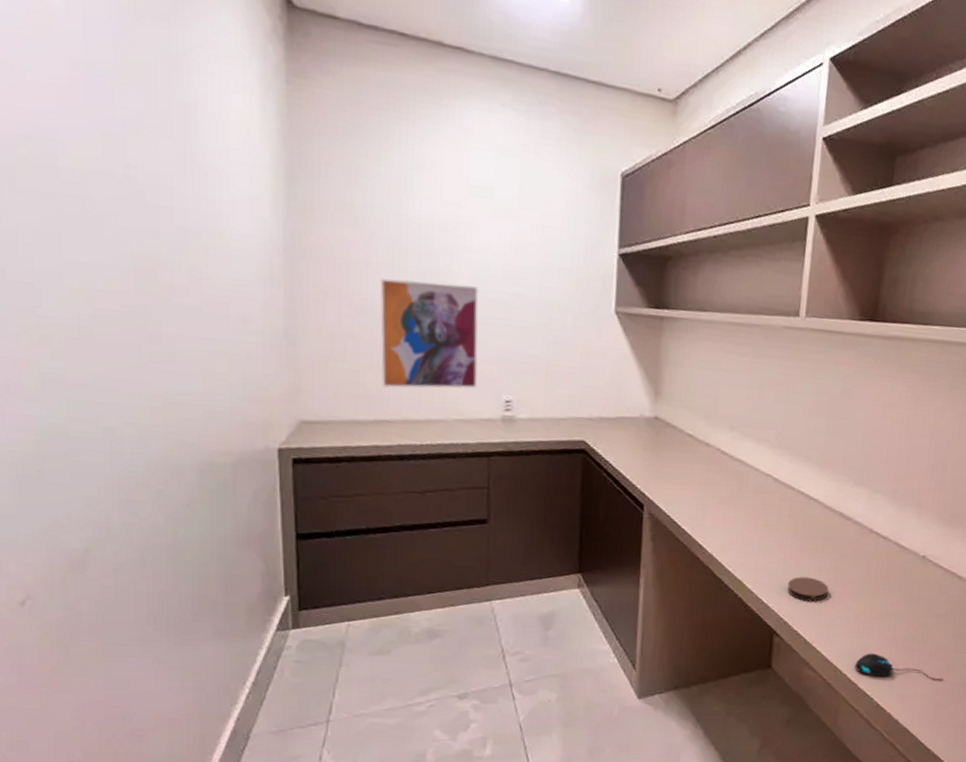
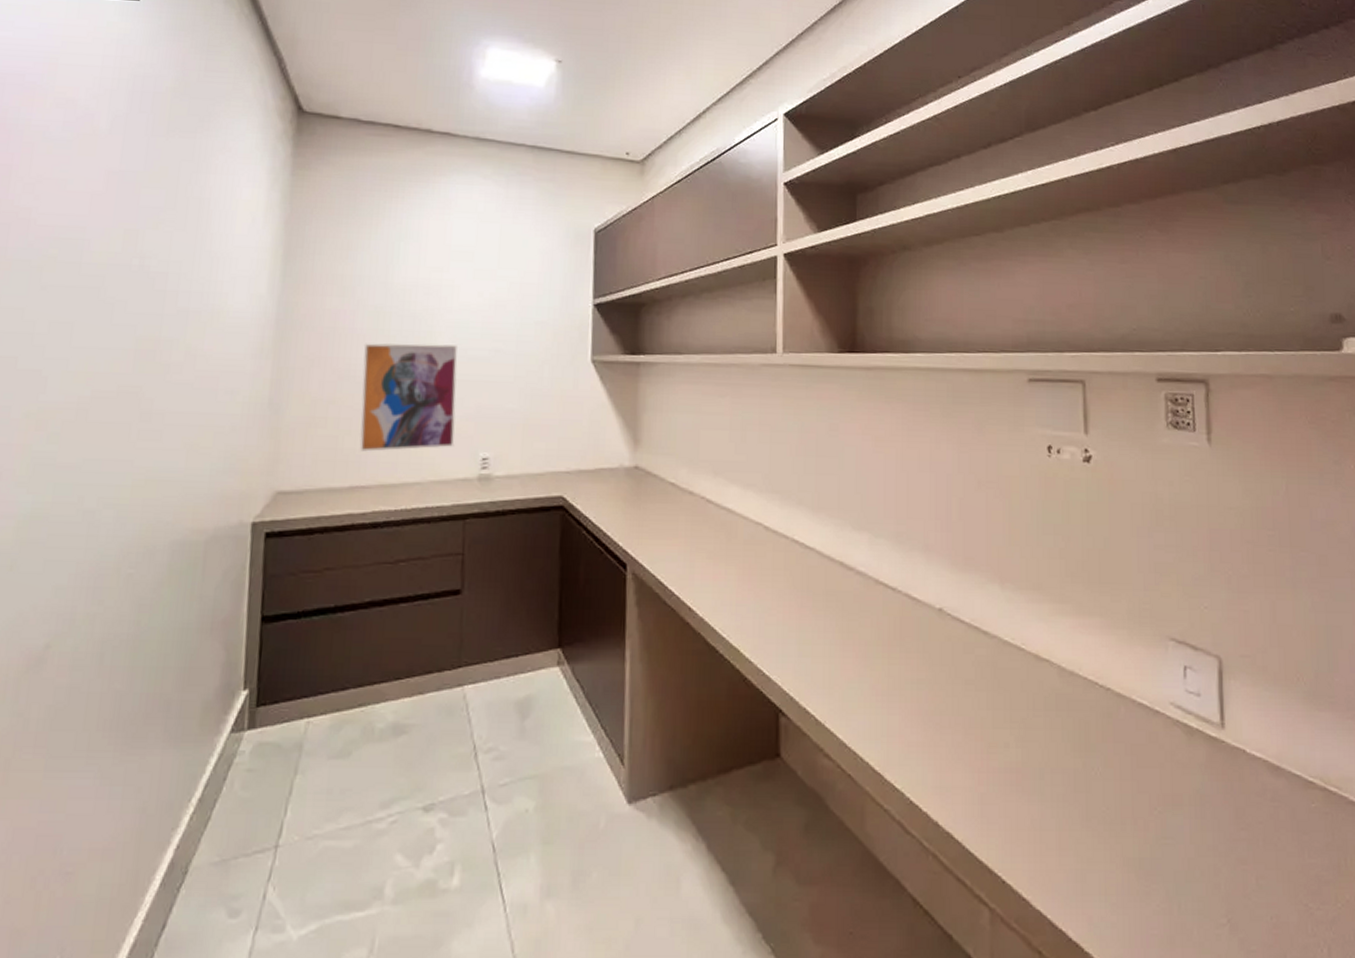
coaster: present [787,577,828,602] -> none [790,640,836,671]
mouse: present [855,653,944,680] -> none [878,733,985,766]

